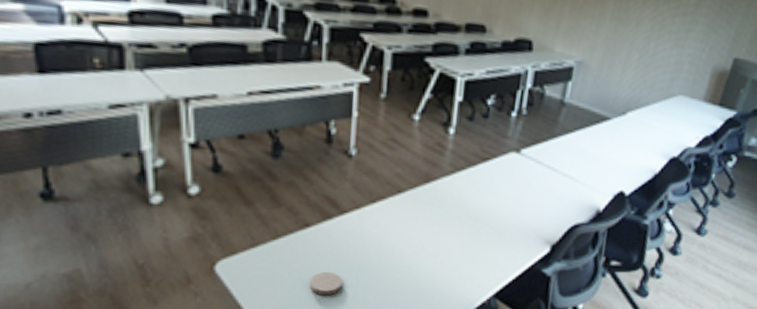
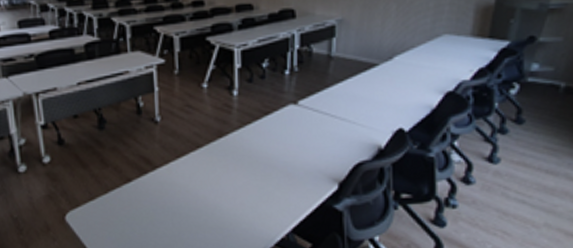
coaster: present [310,272,342,295] -> none [136,217,161,236]

